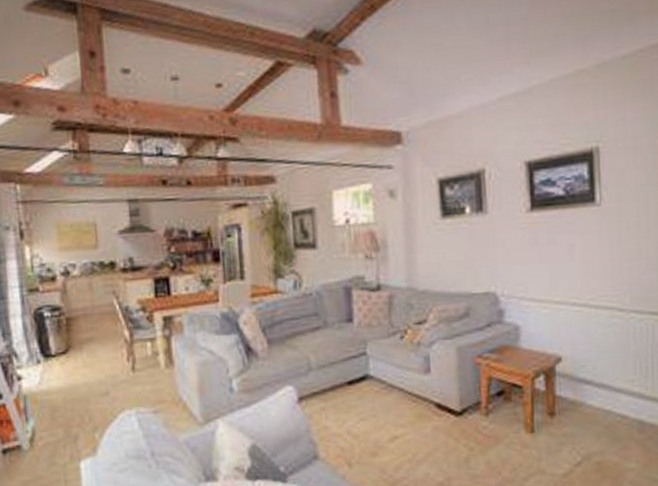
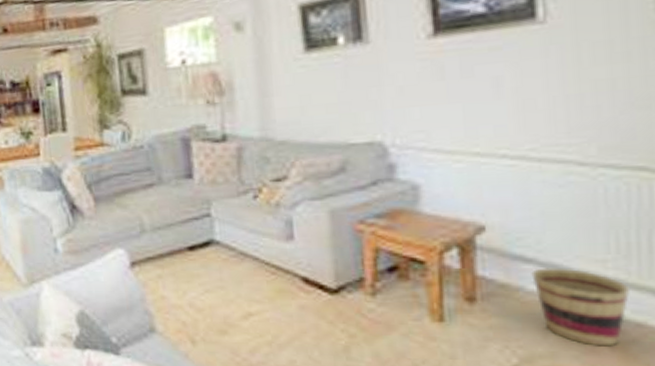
basket: none [590,387,647,443] -> present [531,267,630,347]

